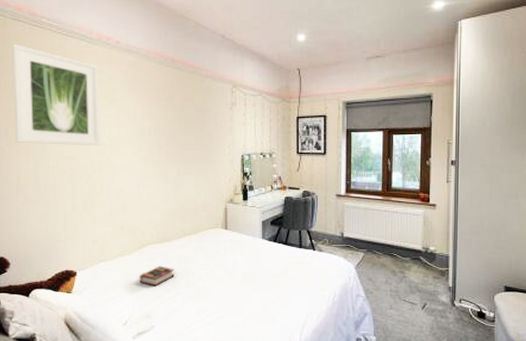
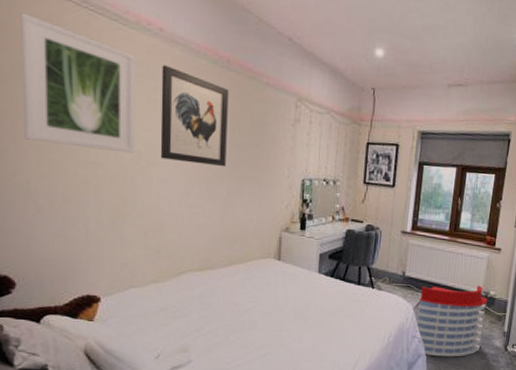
wall art: none [119,71,175,151] -> present [160,65,229,167]
book: present [139,266,174,287] -> none [176,296,217,318]
architectural model: none [359,241,429,315] -> present [415,285,488,357]

